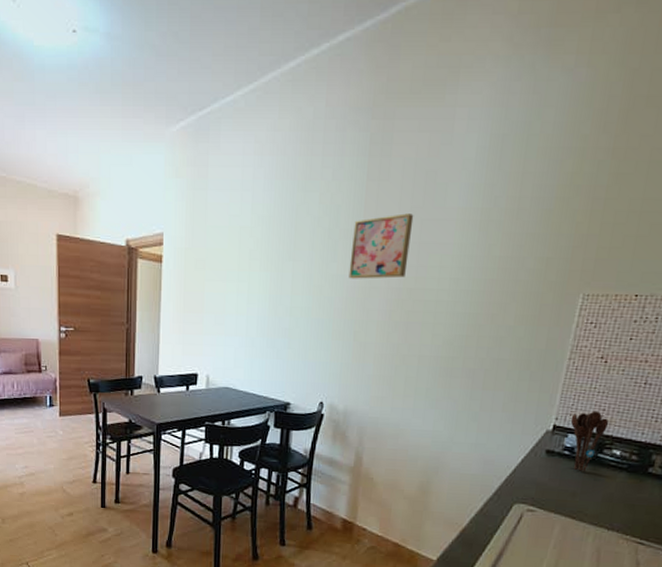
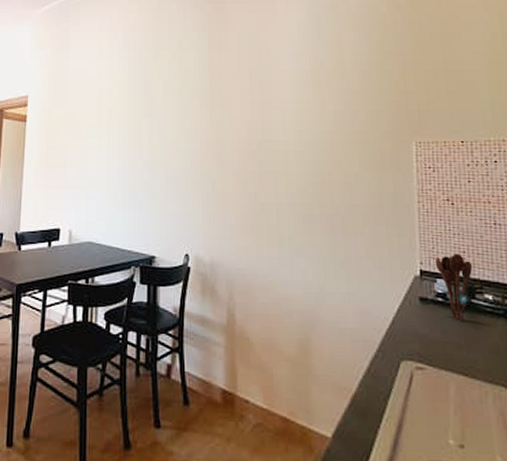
wall art: present [348,213,414,279] -> none [201,76,254,133]

